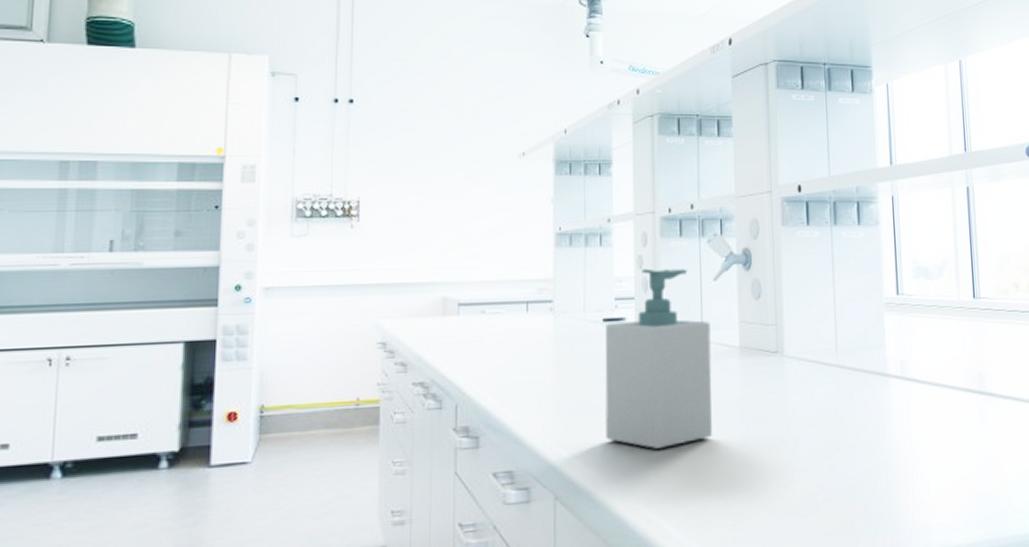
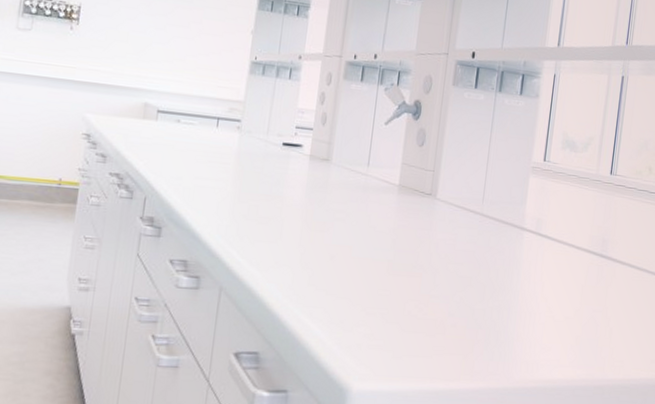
soap bottle: present [605,268,712,449] -> none [271,104,376,261]

